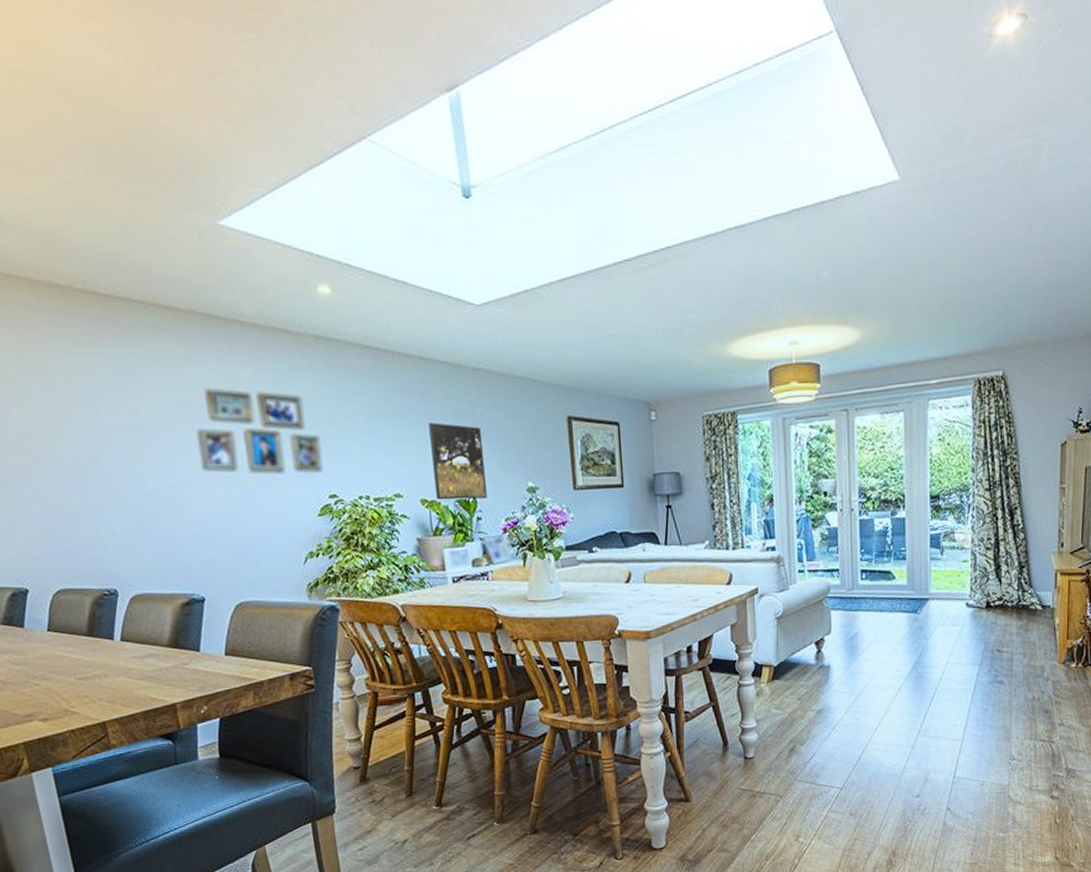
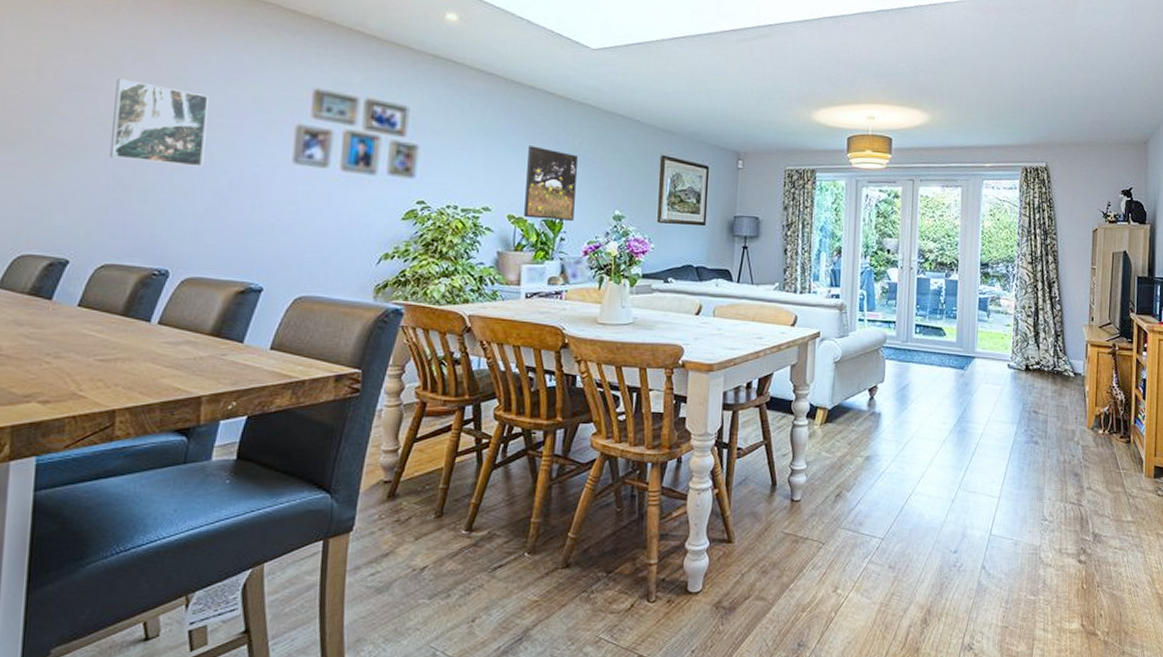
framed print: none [20,403,121,486] -> present [109,79,208,168]

